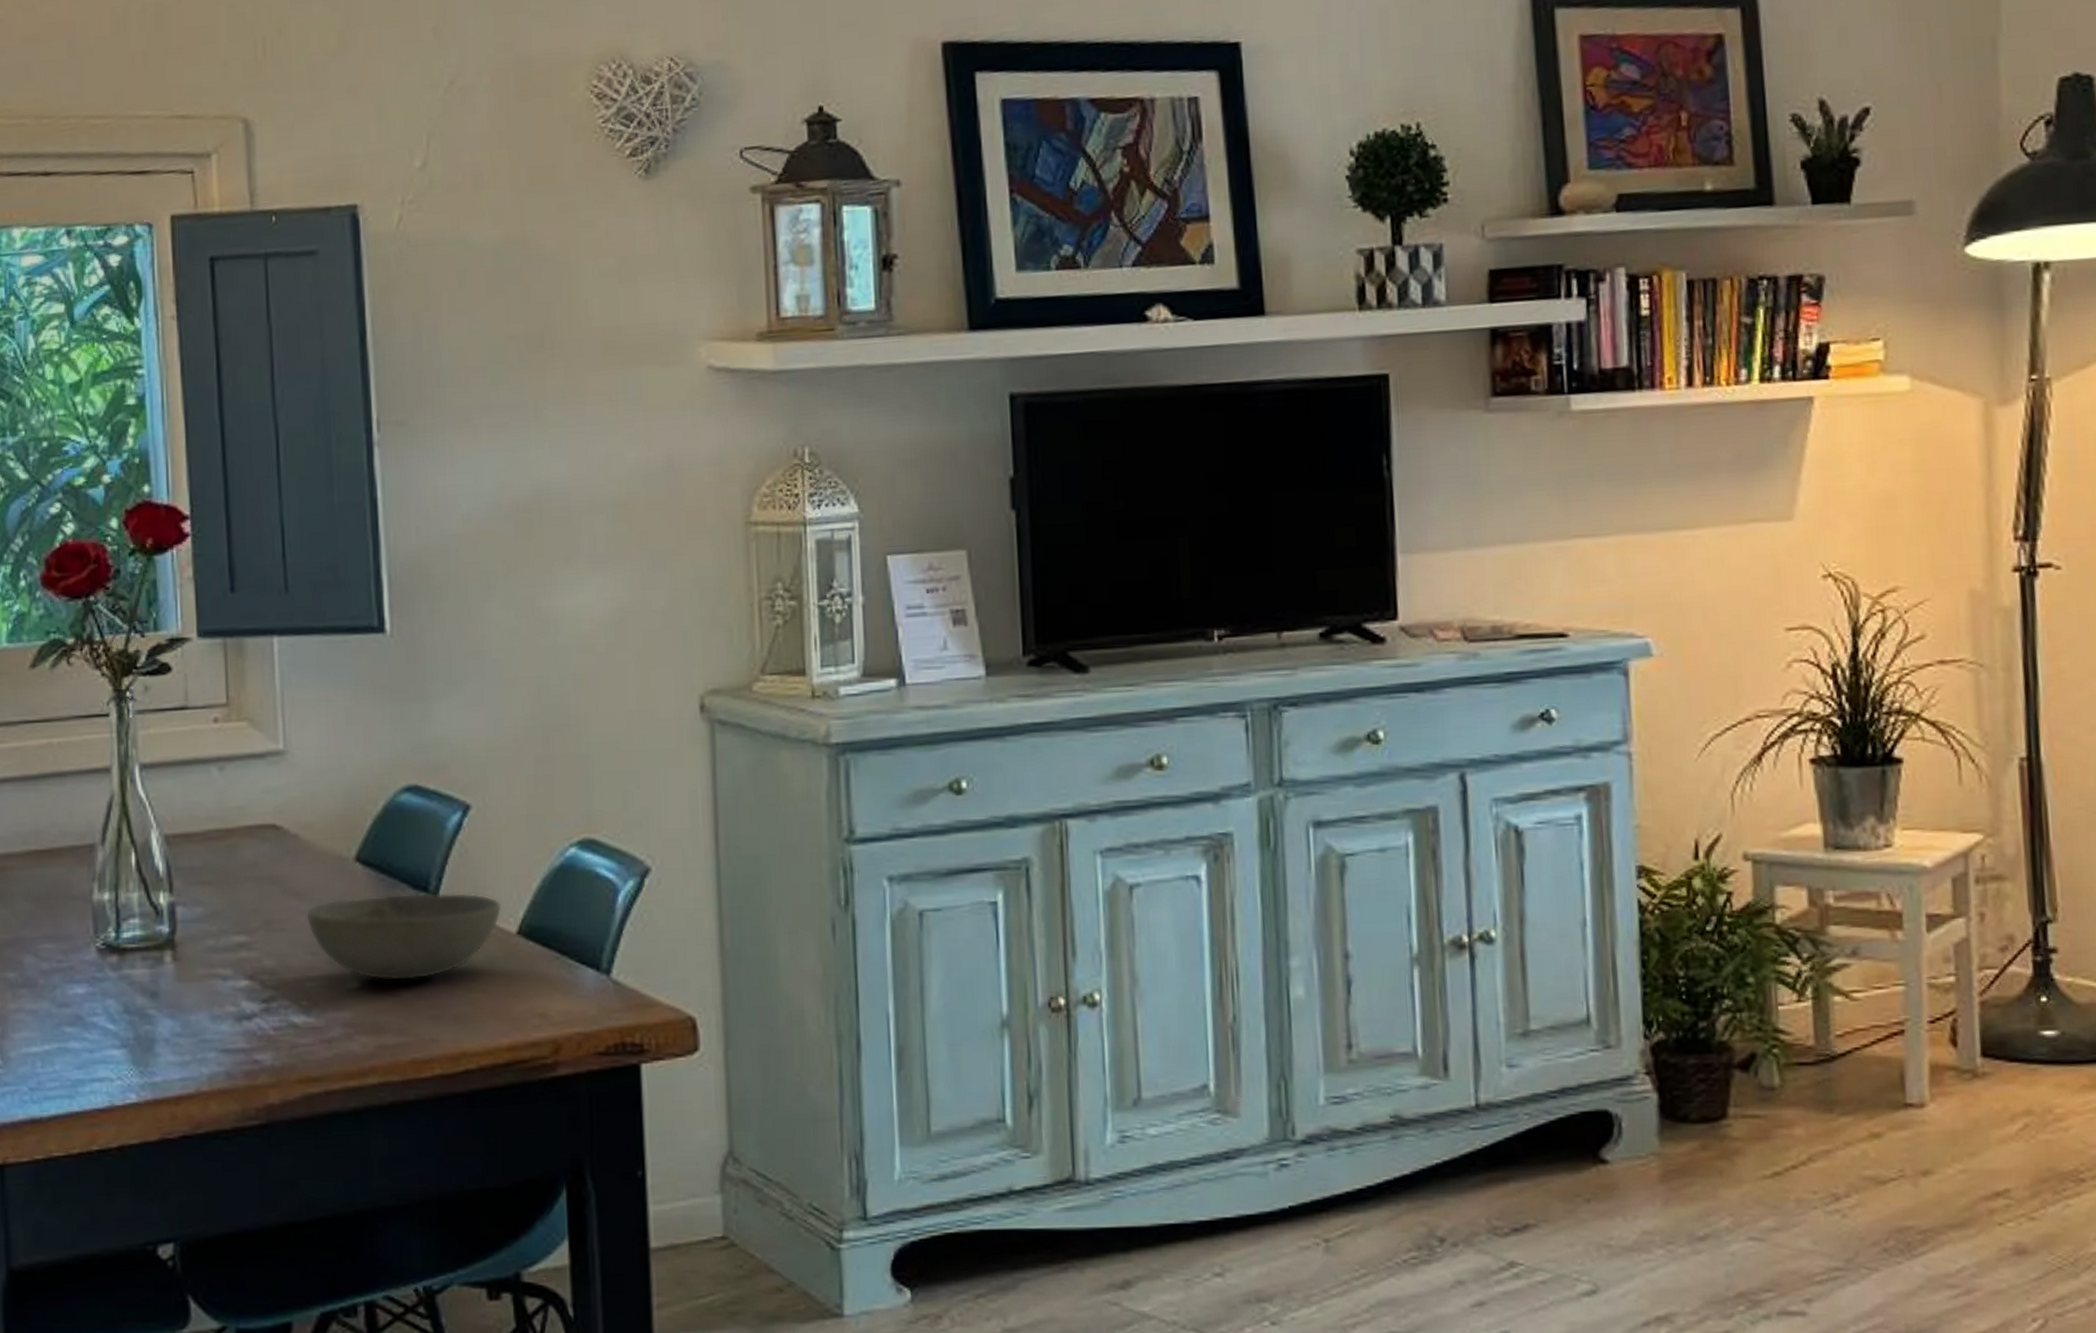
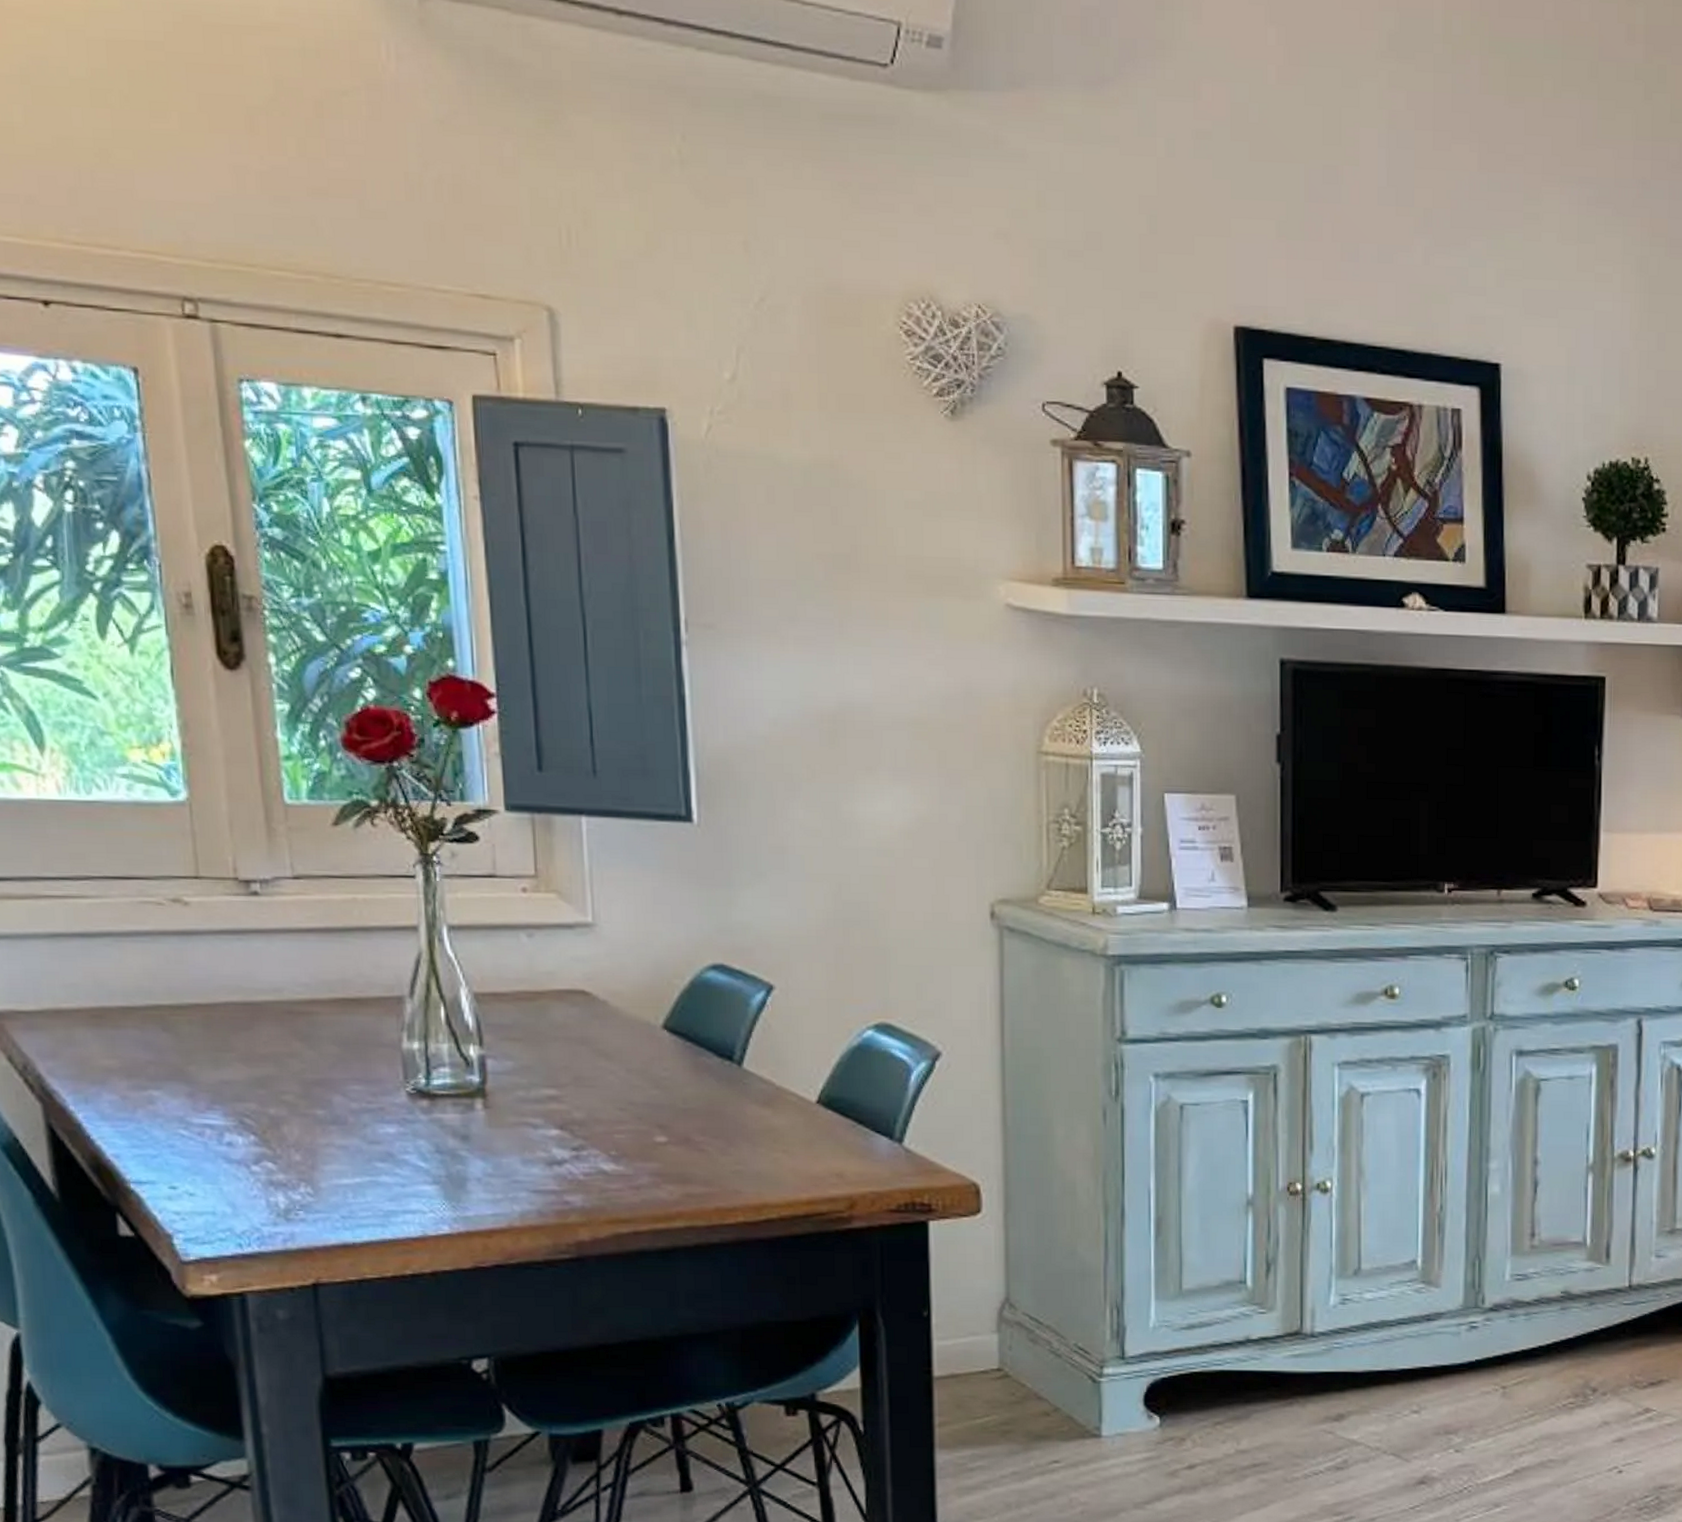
bowl: present [305,892,502,981] -> none [614,1061,803,1139]

